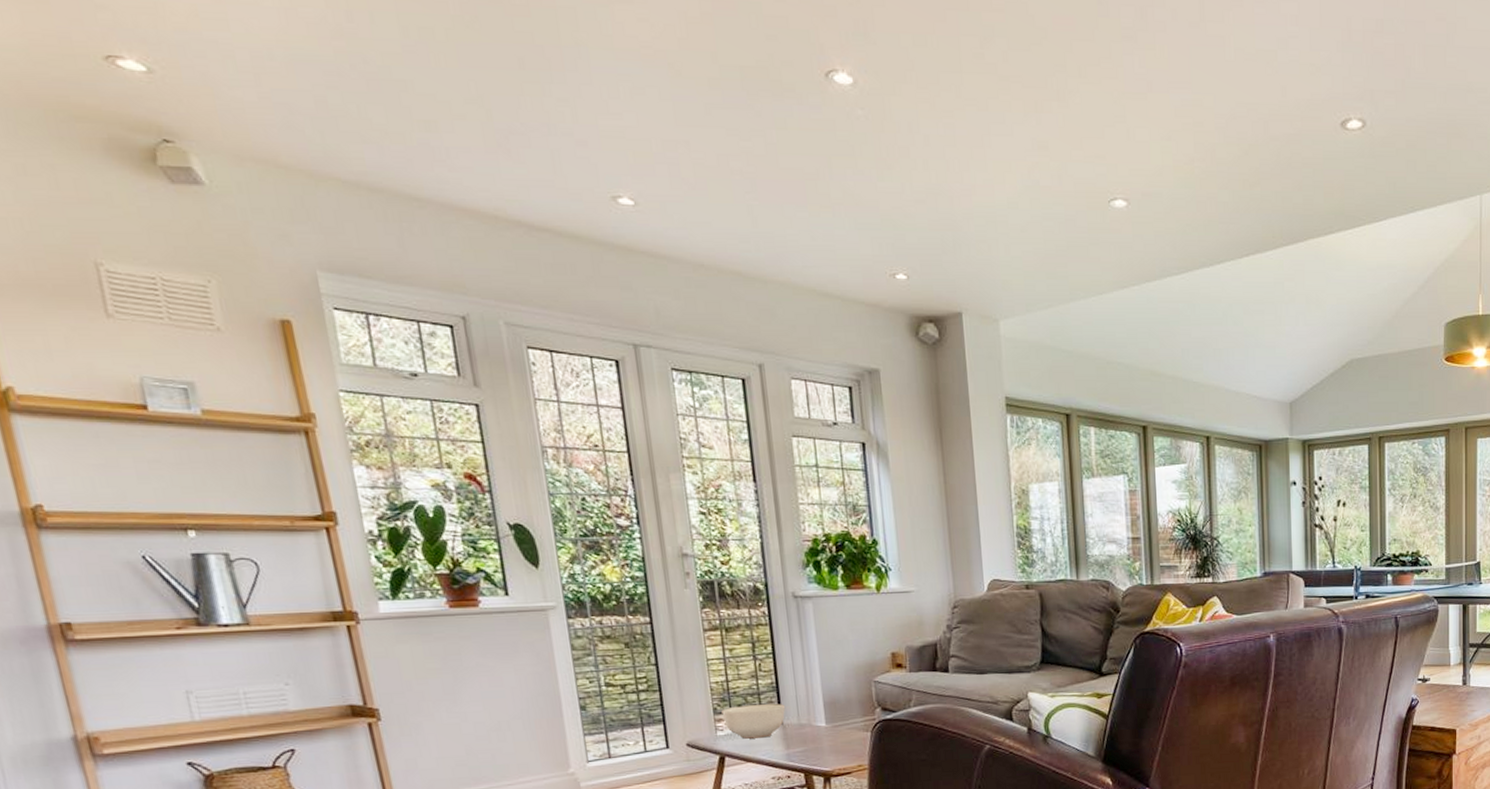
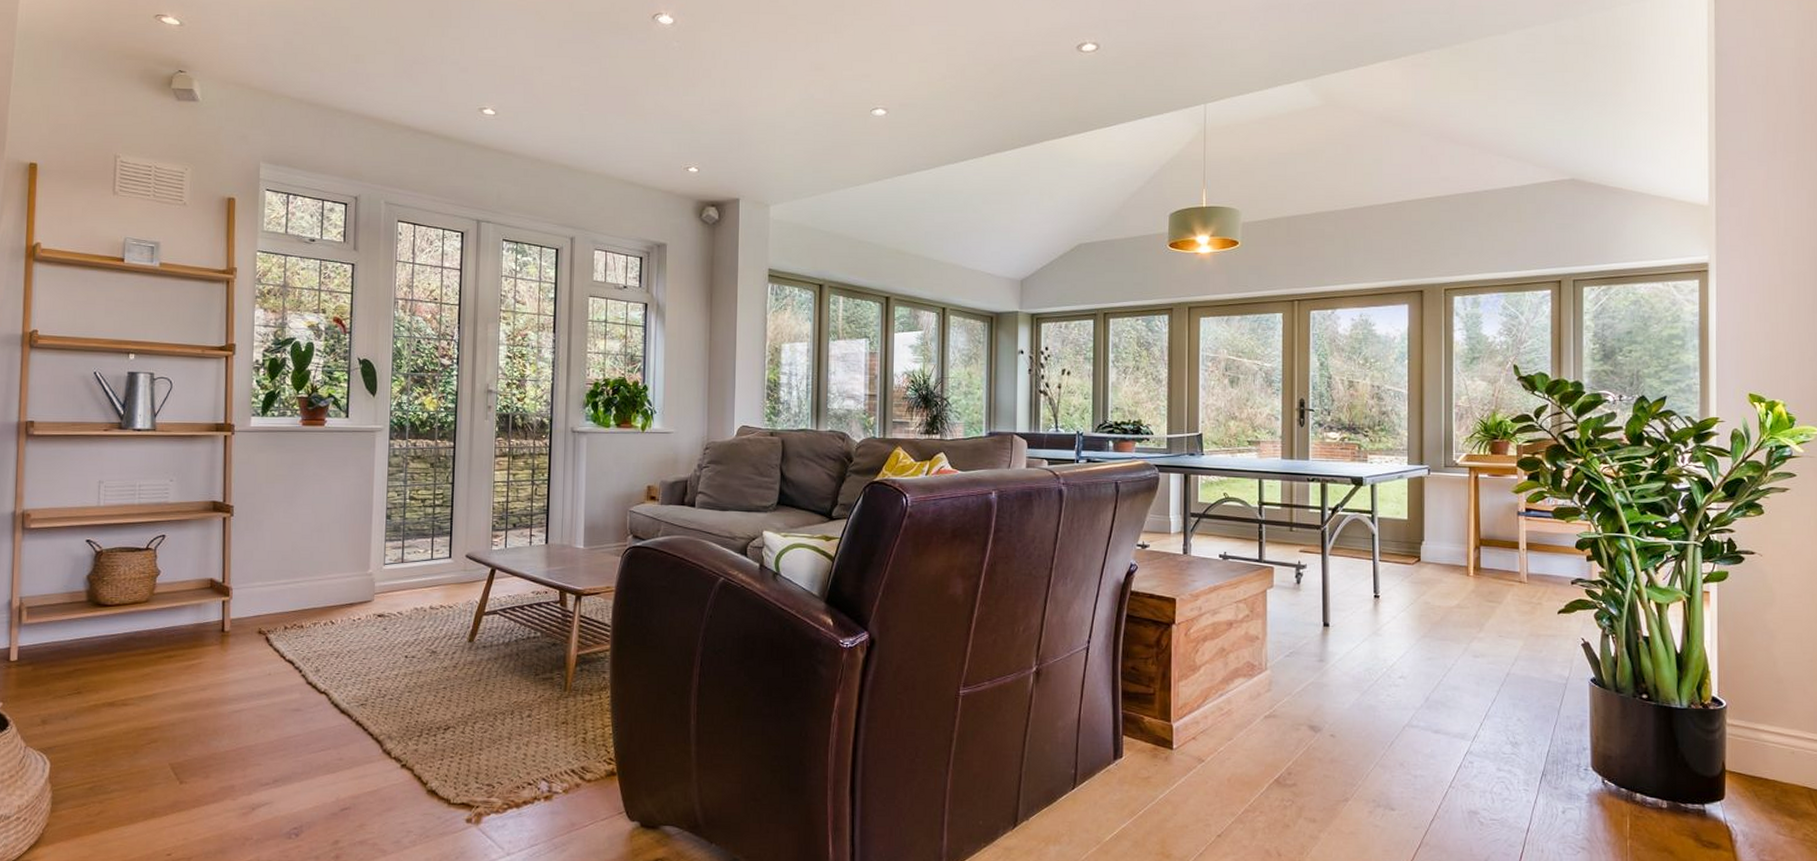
bowl: present [721,703,786,739] -> none [499,524,552,555]

